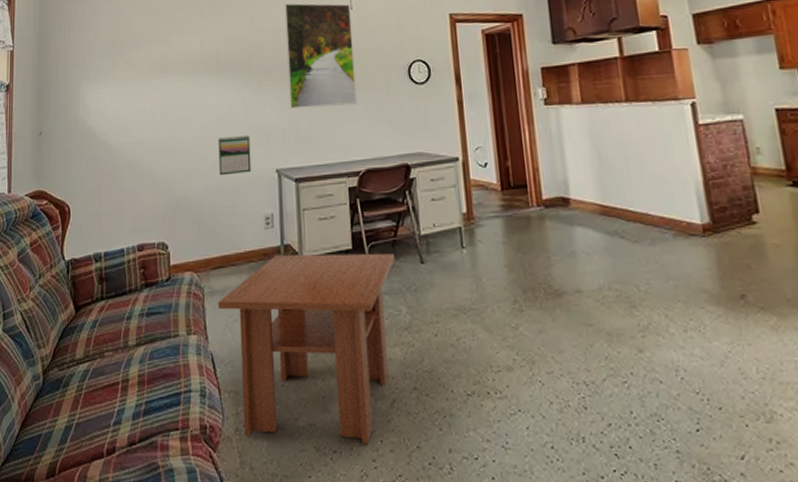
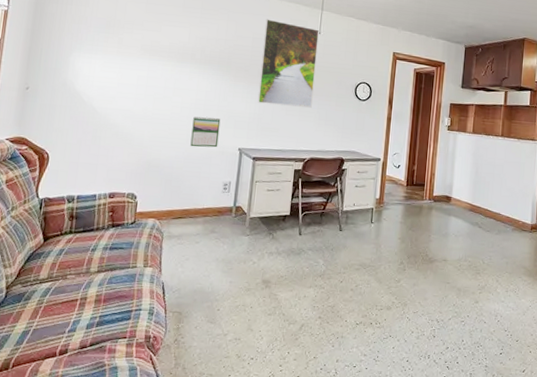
coffee table: present [218,253,395,445] -> none [174,213,321,355]

